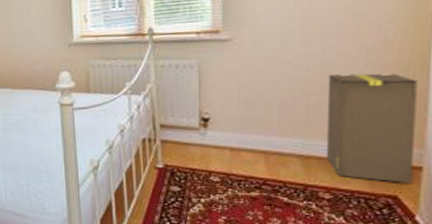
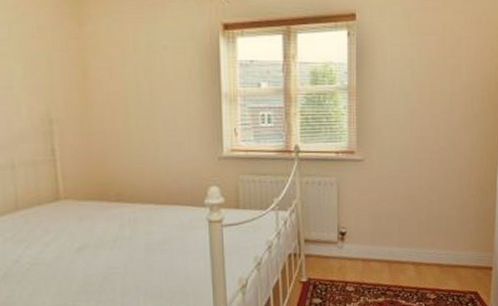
cardboard box: present [325,73,418,183] -> none [431,192,489,281]

